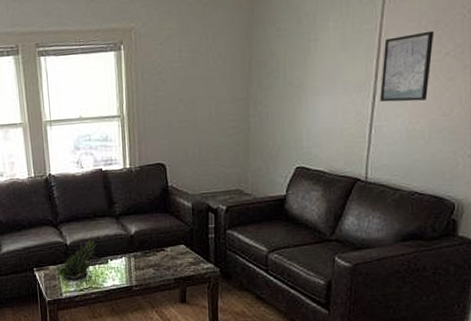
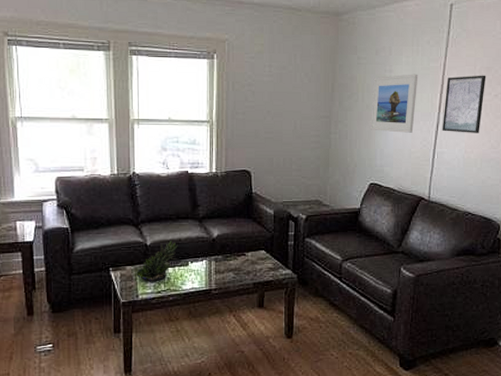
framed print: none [293,39,349,109] -> present [369,74,418,133]

